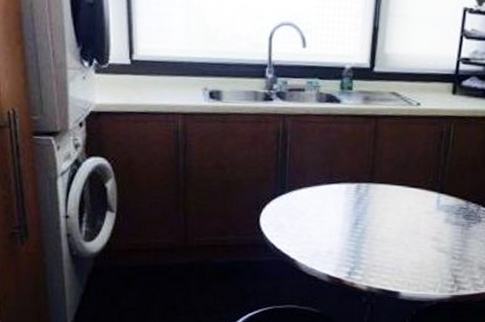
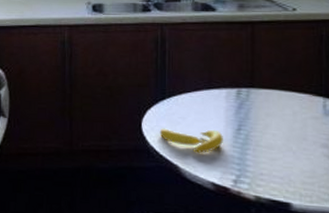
banana: none [278,223,340,247] -> present [159,128,223,153]

